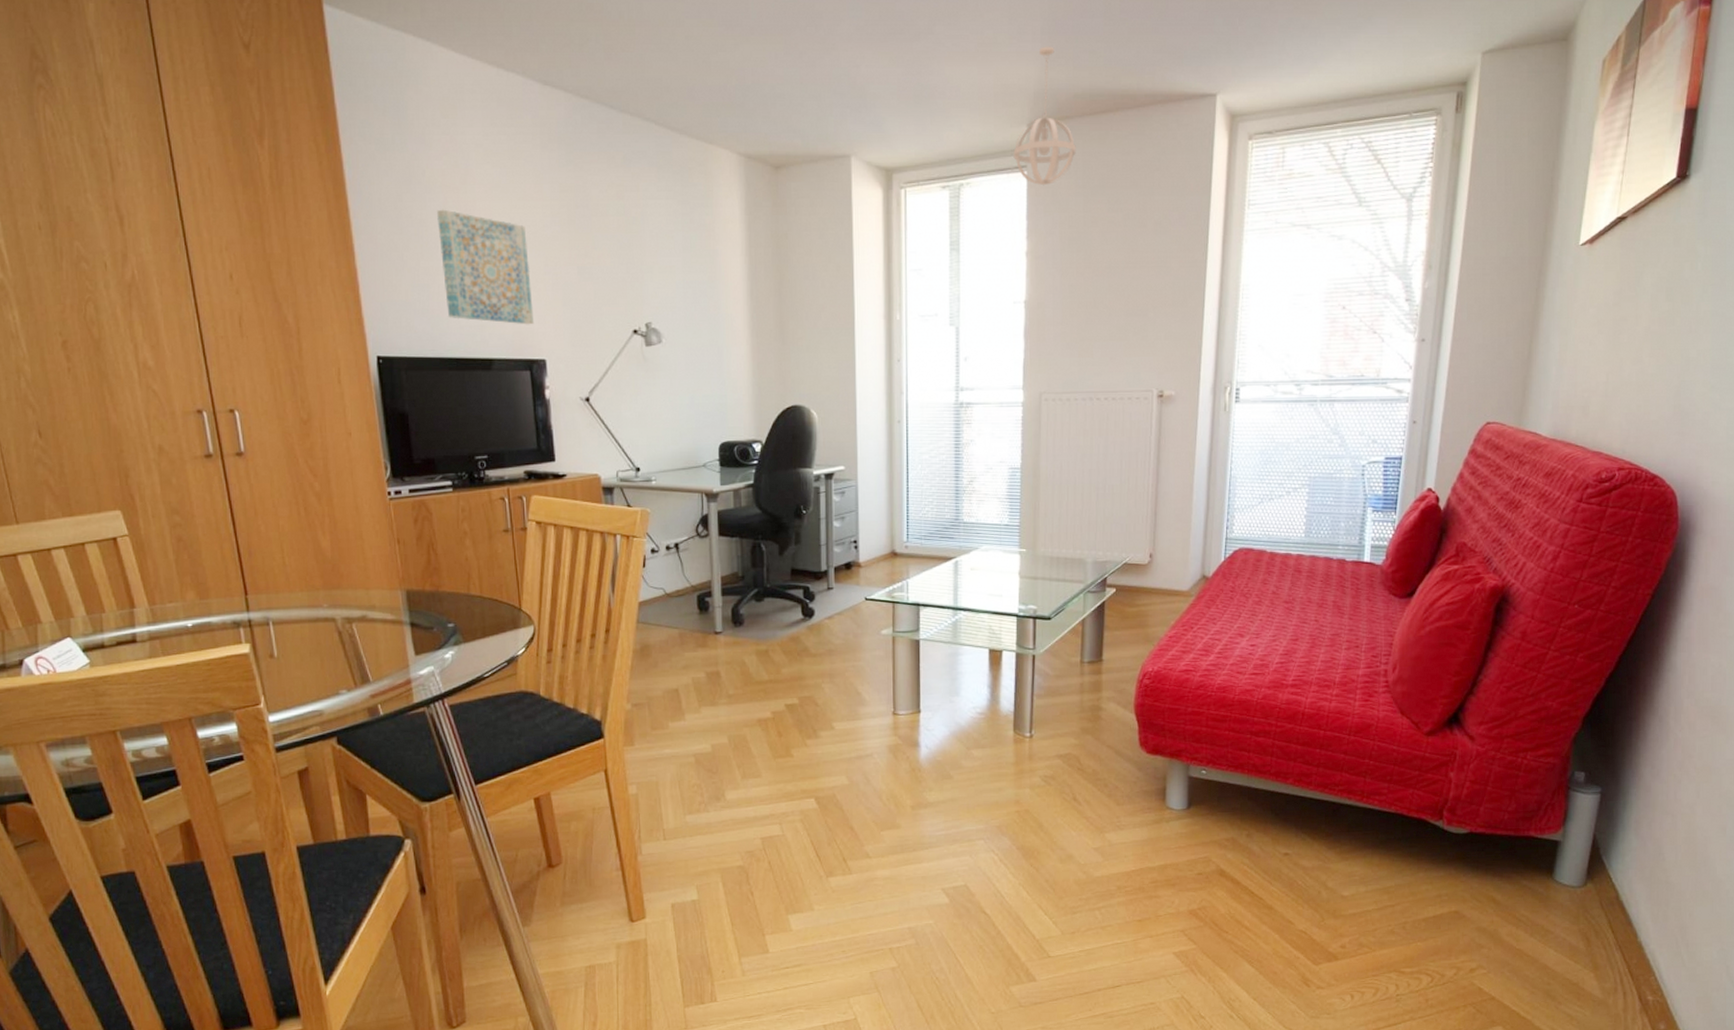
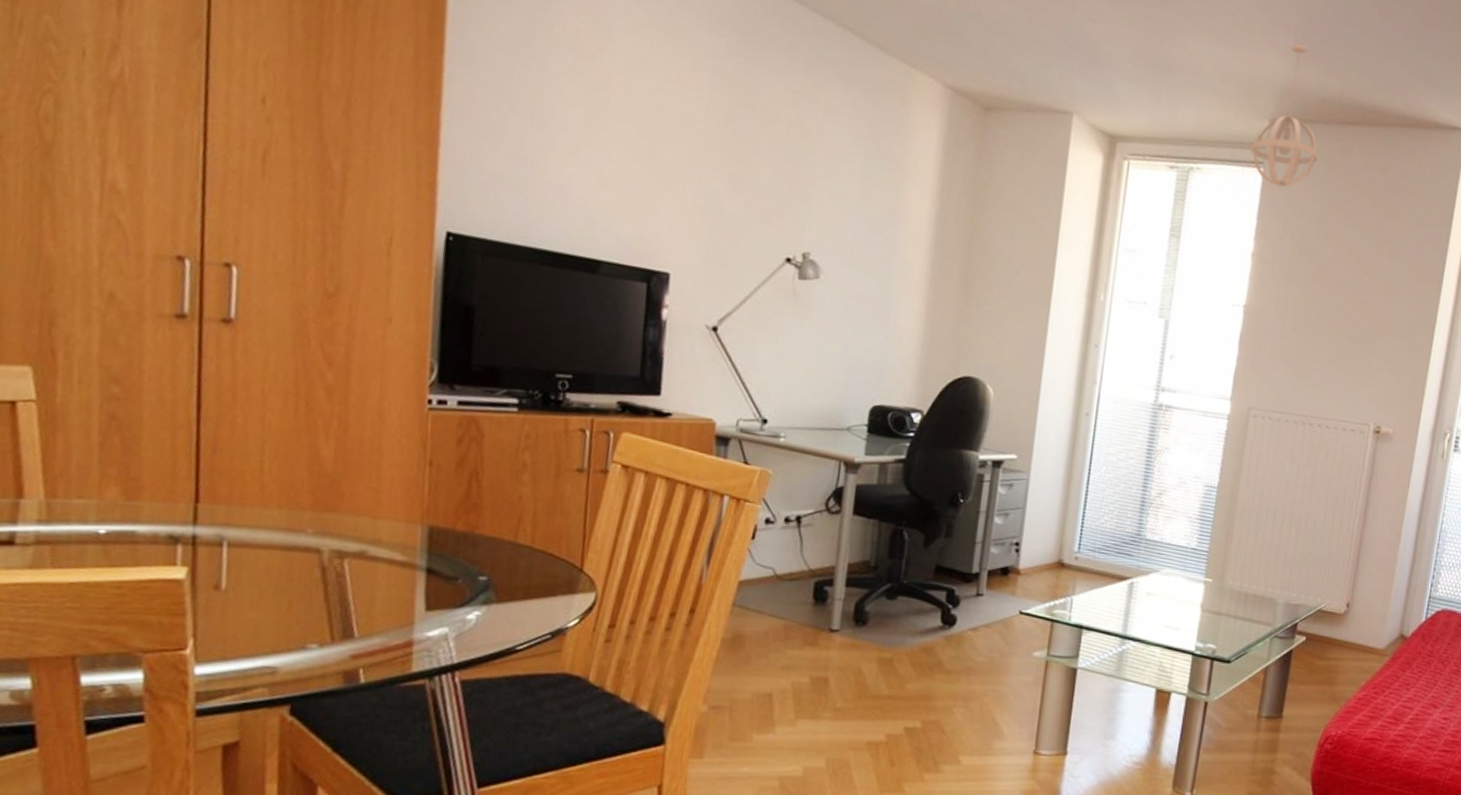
wall art: present [437,209,535,325] -> none [552,74,671,230]

